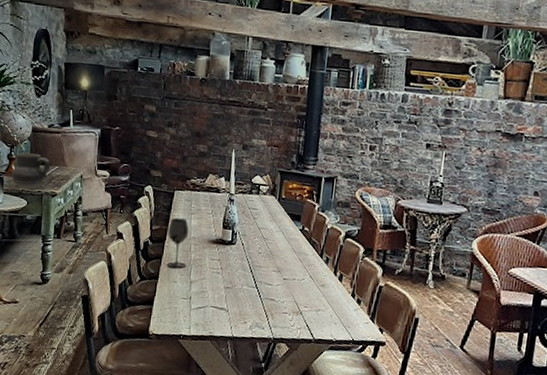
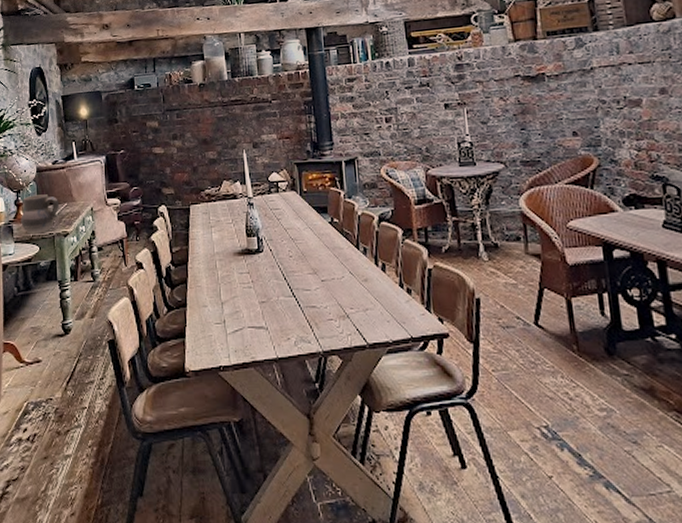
wineglass: present [166,217,189,269] -> none [189,234,215,291]

